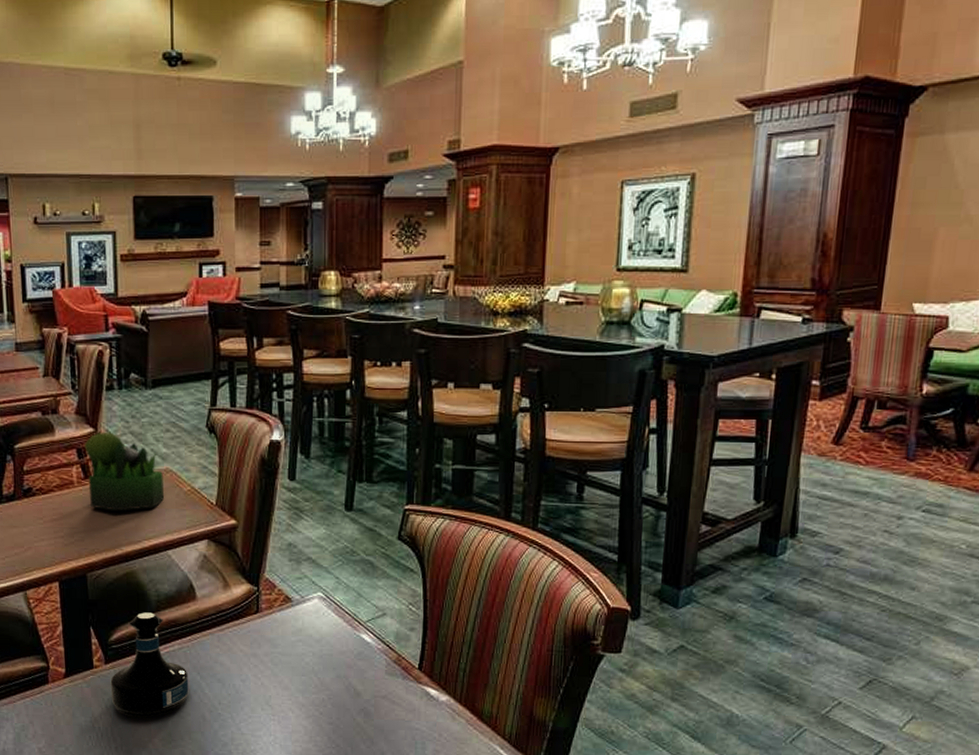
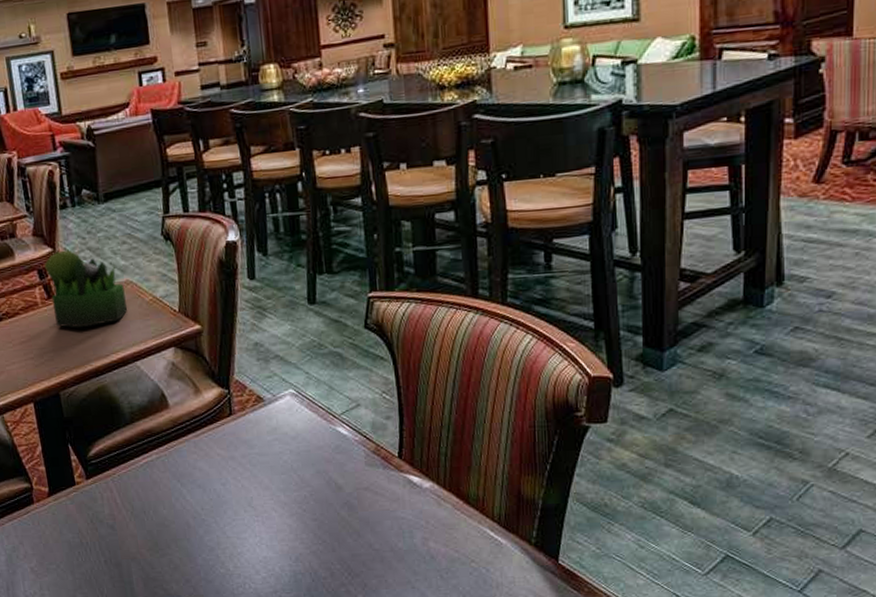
tequila bottle: present [110,612,189,718] -> none [93,424,171,530]

